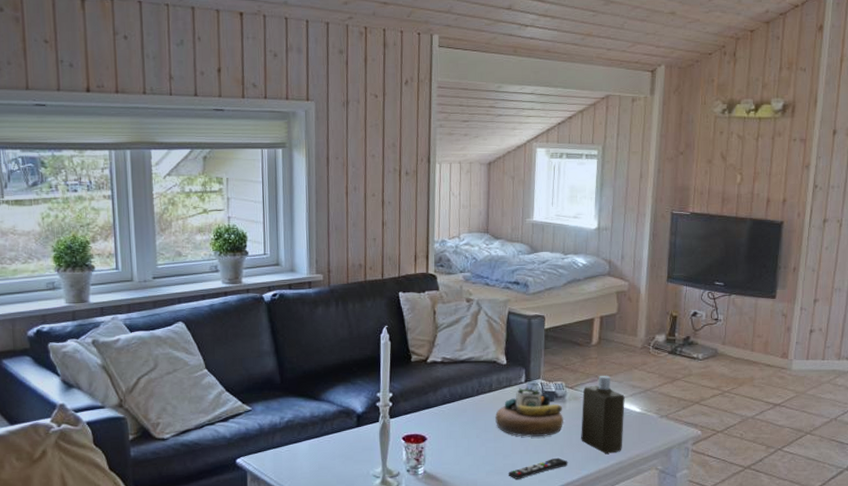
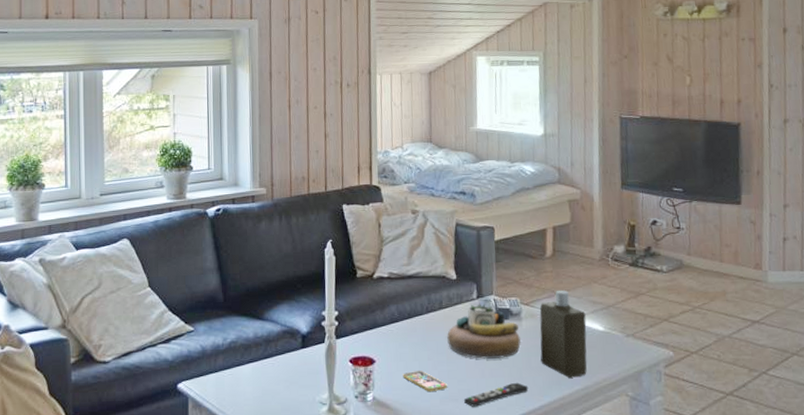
smartphone: none [452,447,494,467] -> present [403,371,448,392]

